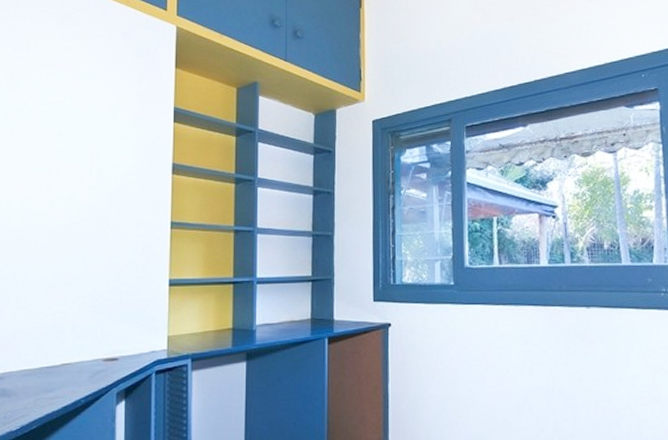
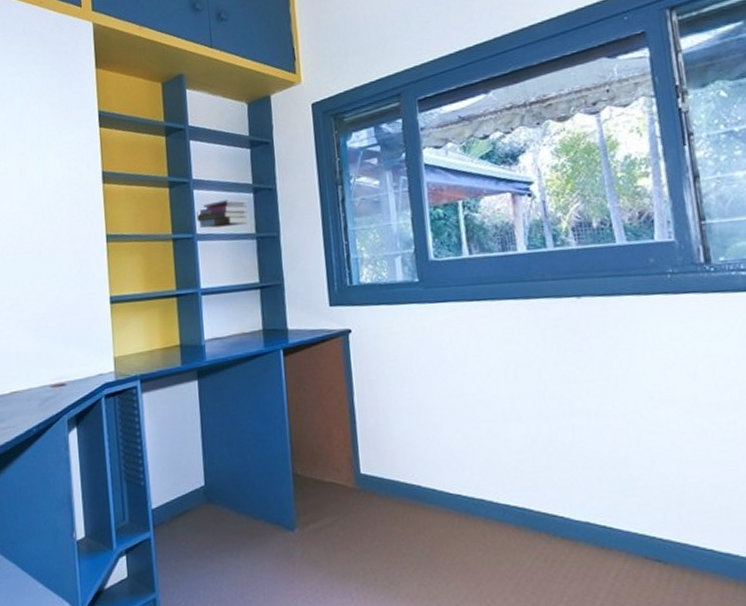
books: none [259,199,308,223] -> present [196,199,249,229]

